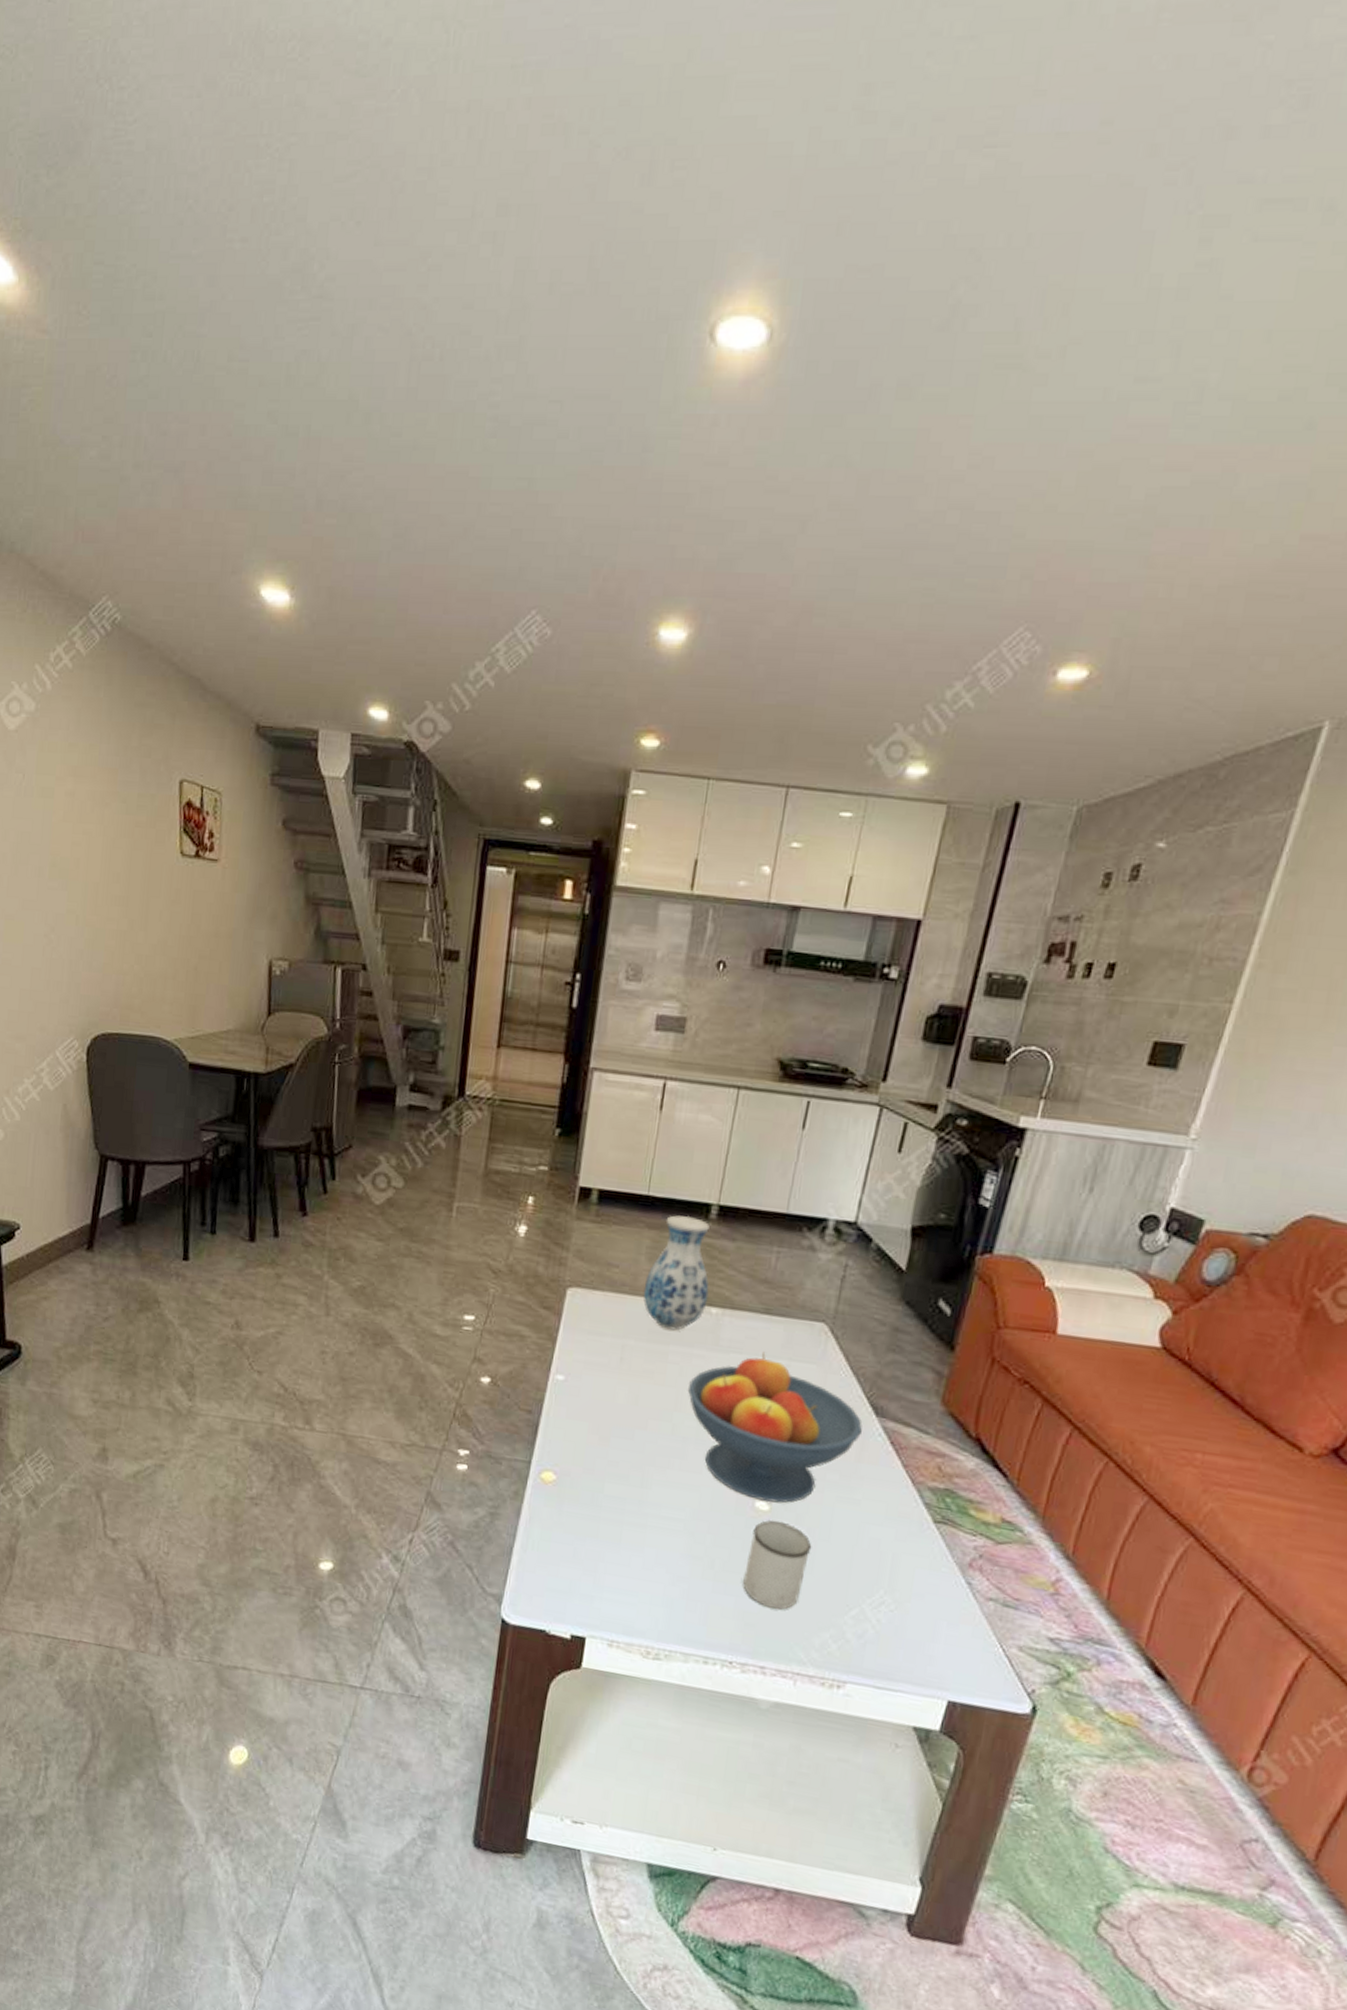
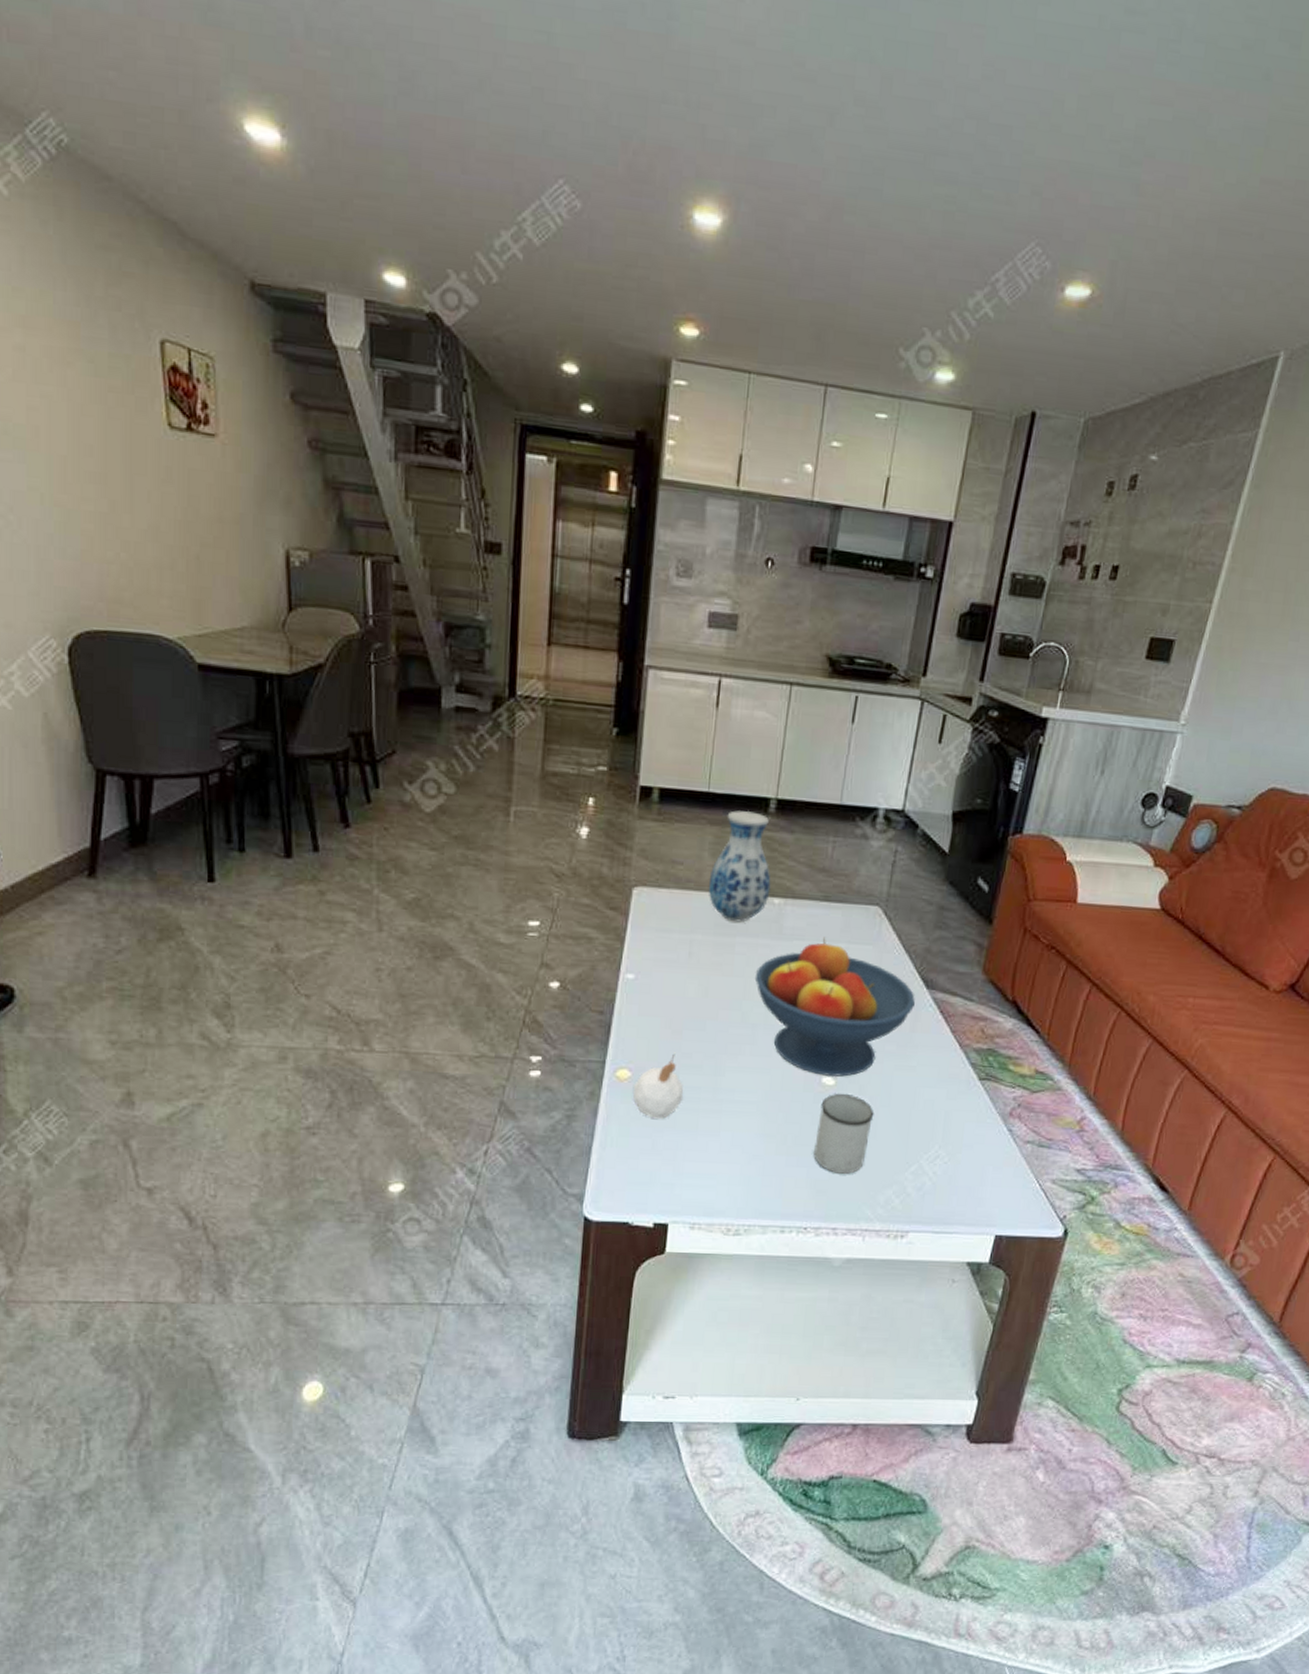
candle: none [557,1459,608,1527] -> present [633,1052,684,1119]

